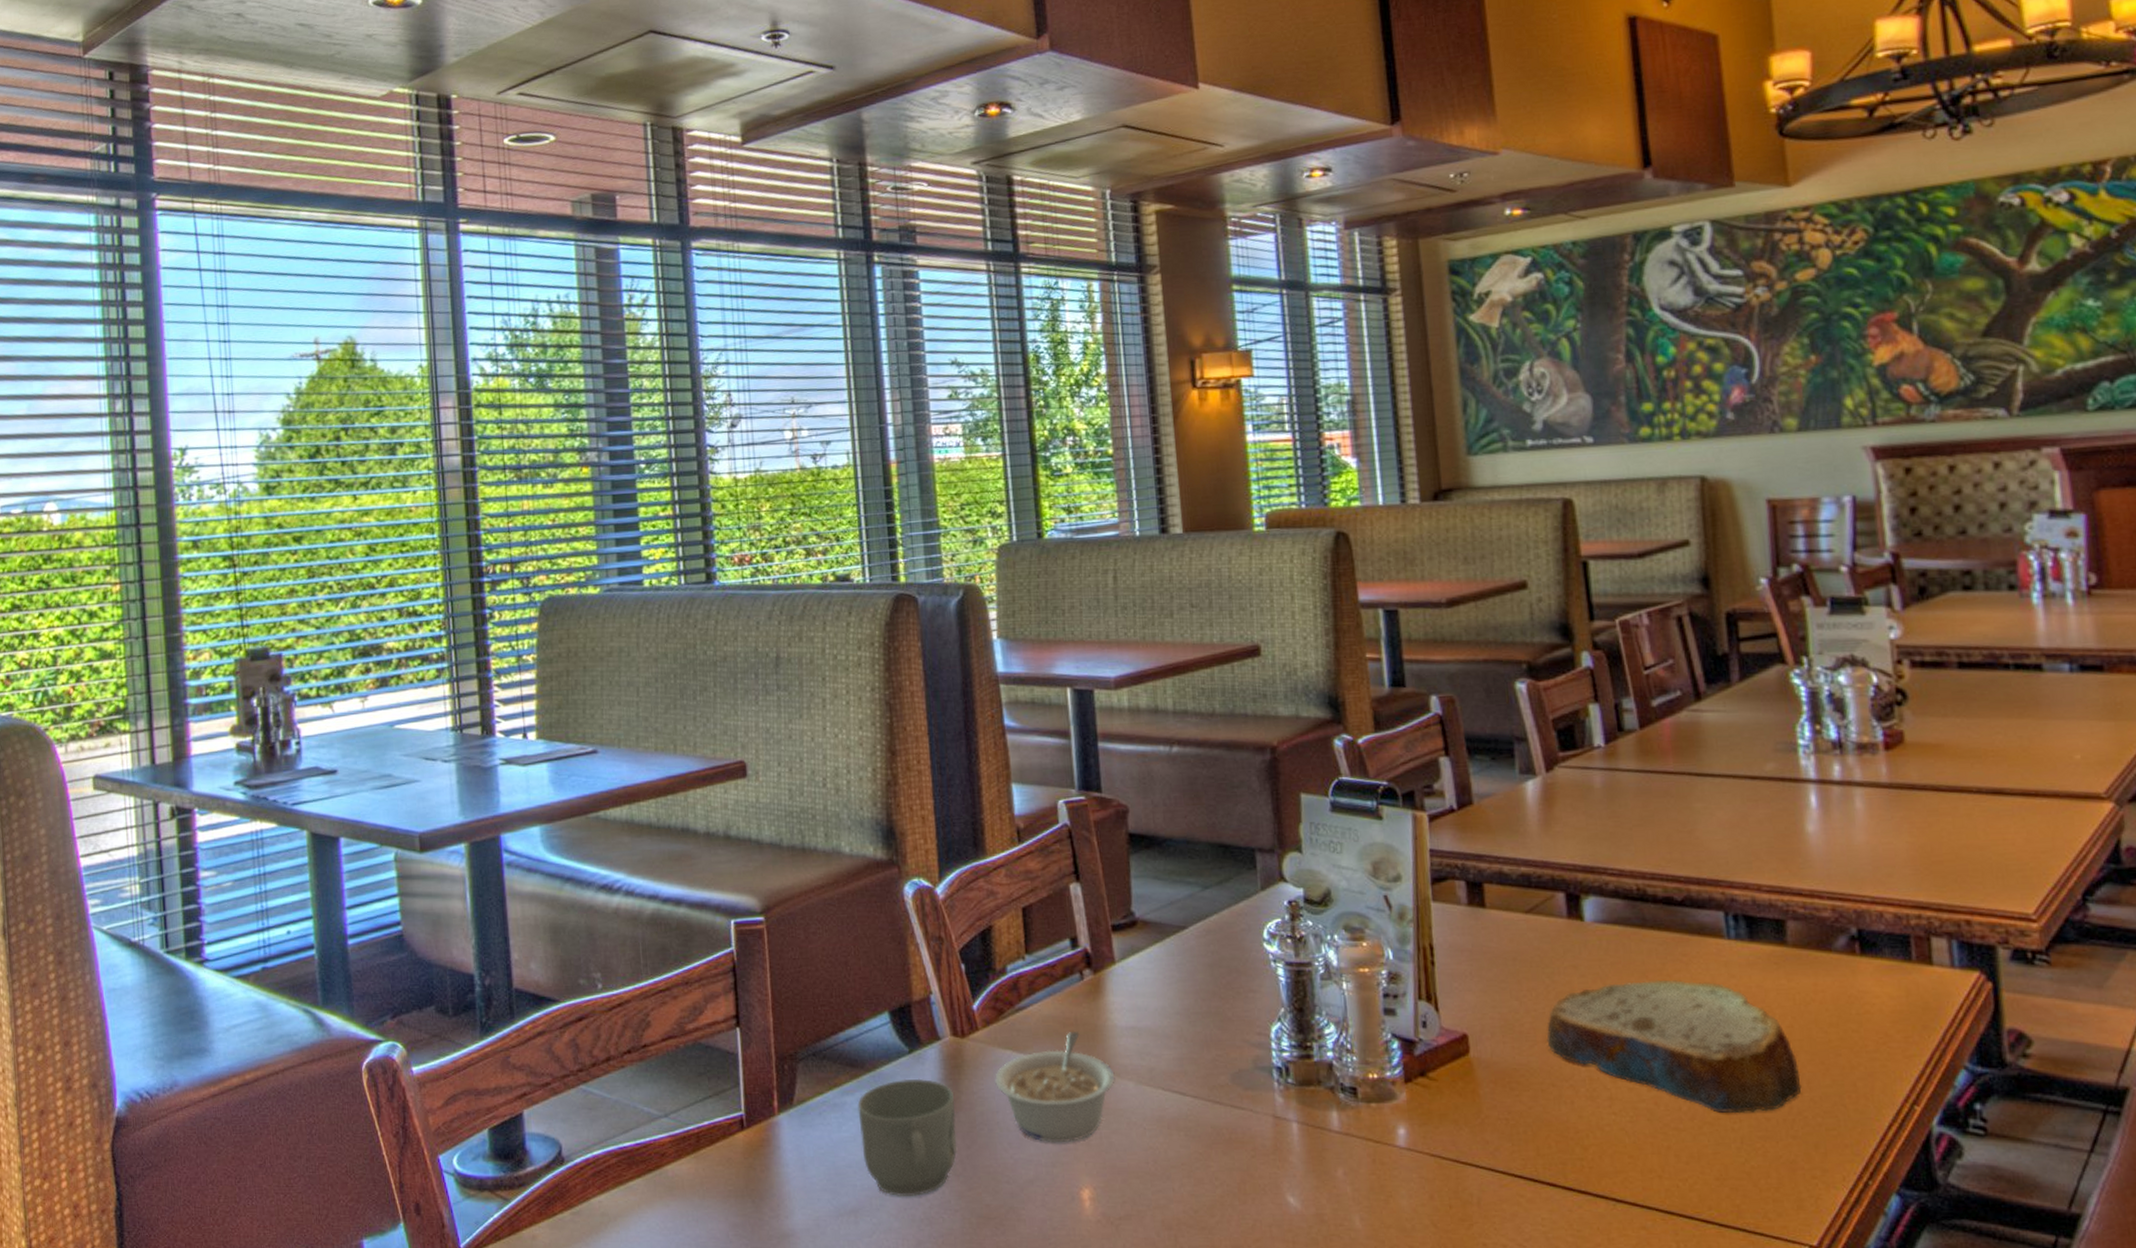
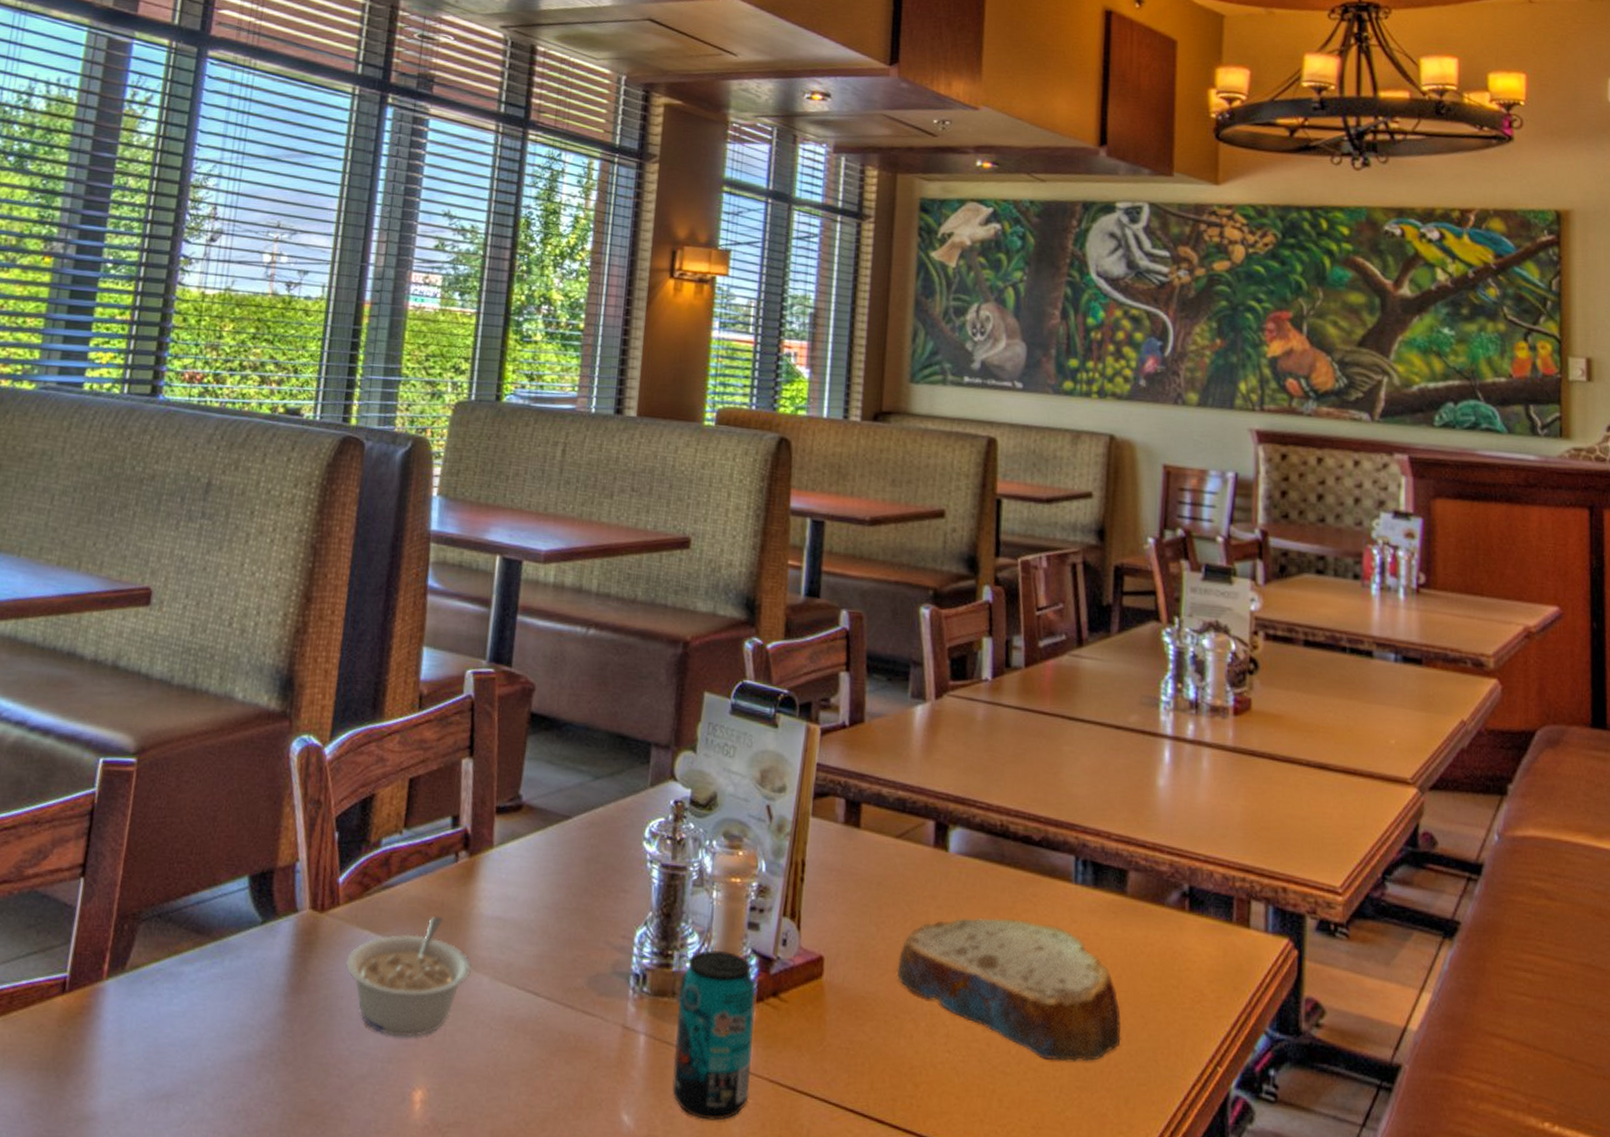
mug: present [857,1078,957,1197] -> none [189,951,300,1084]
beverage can: none [1323,1037,1413,1196] -> present [672,949,756,1121]

